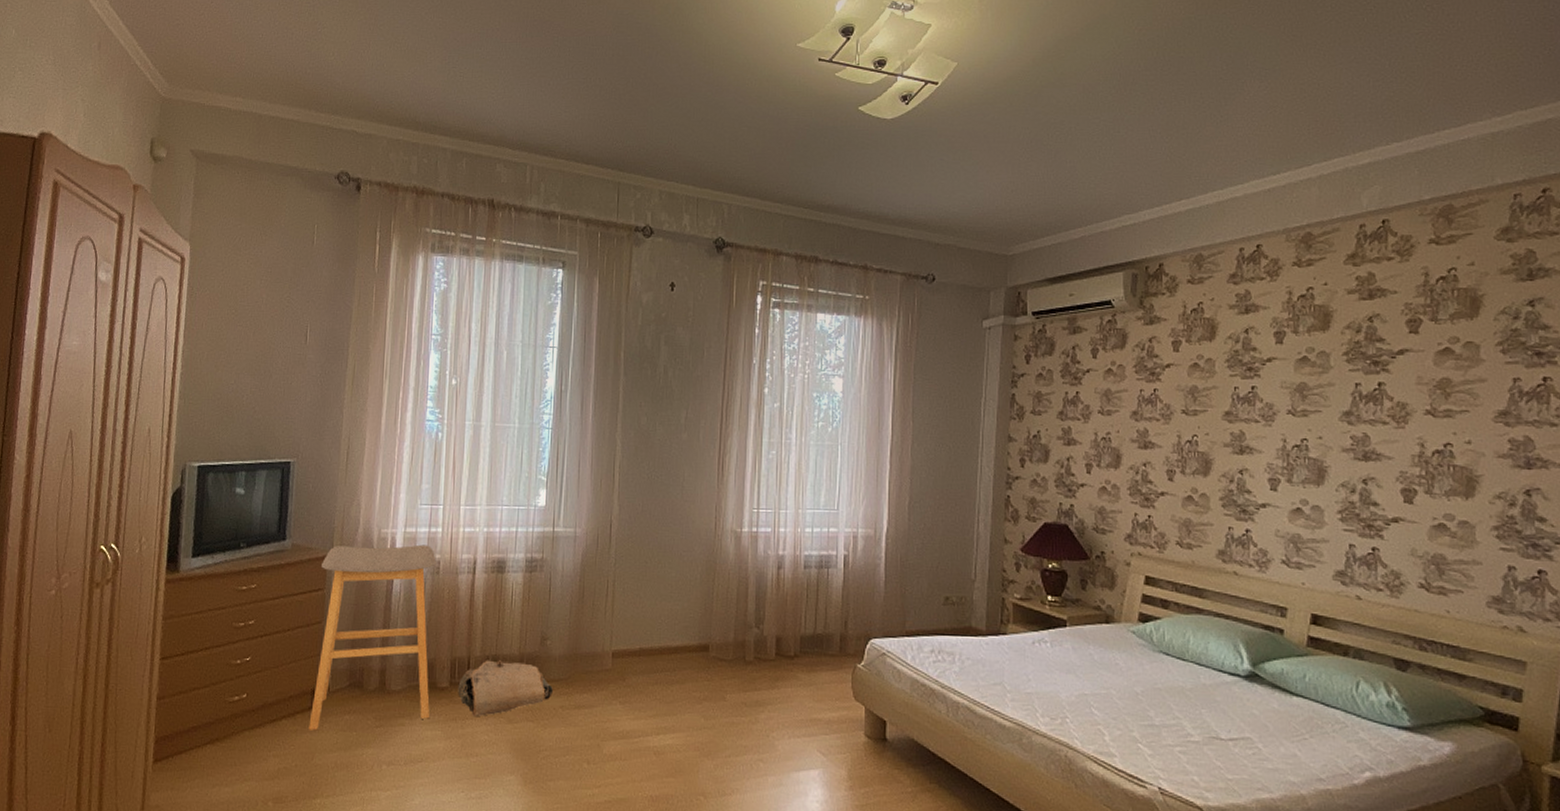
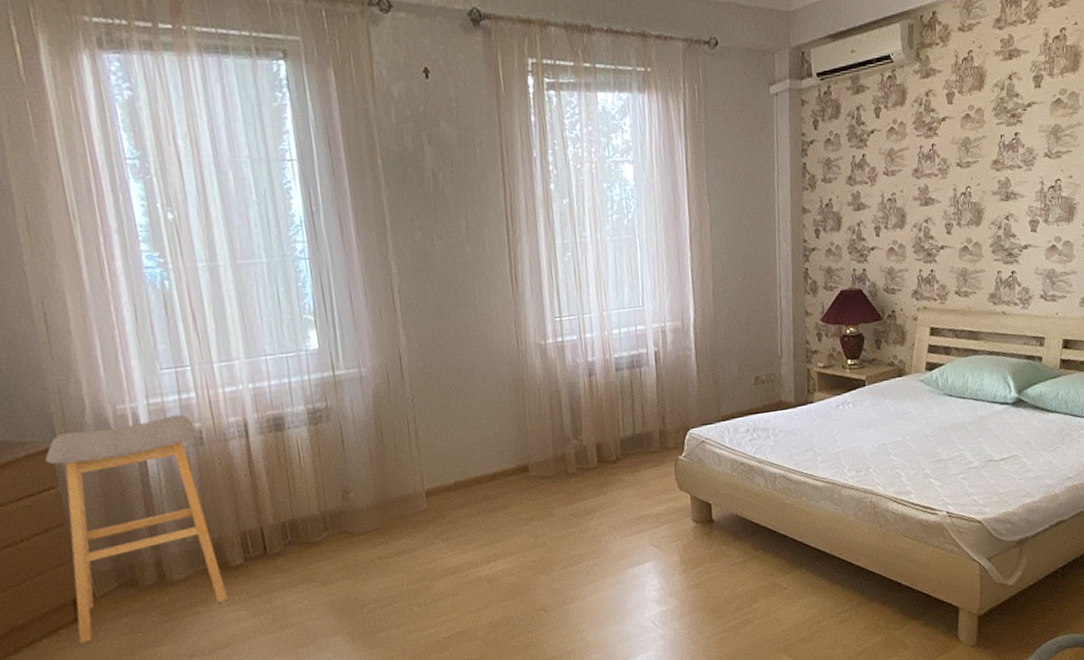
bag: present [458,659,553,716] -> none [254,521,367,587]

